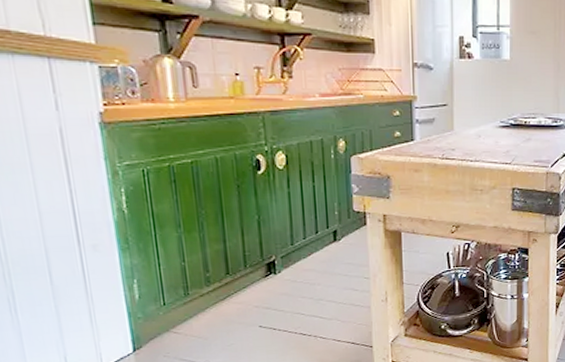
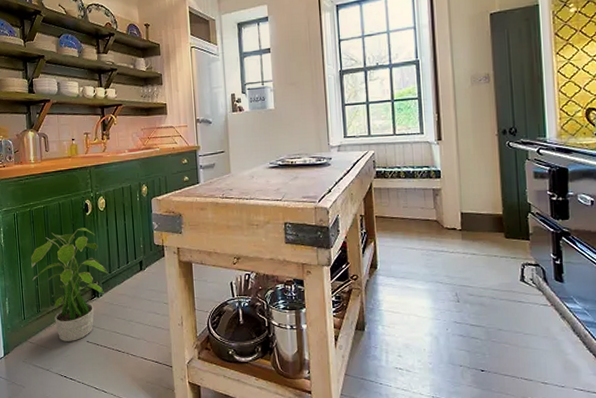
potted plant: none [172,190,290,328] -> present [31,228,108,341]

